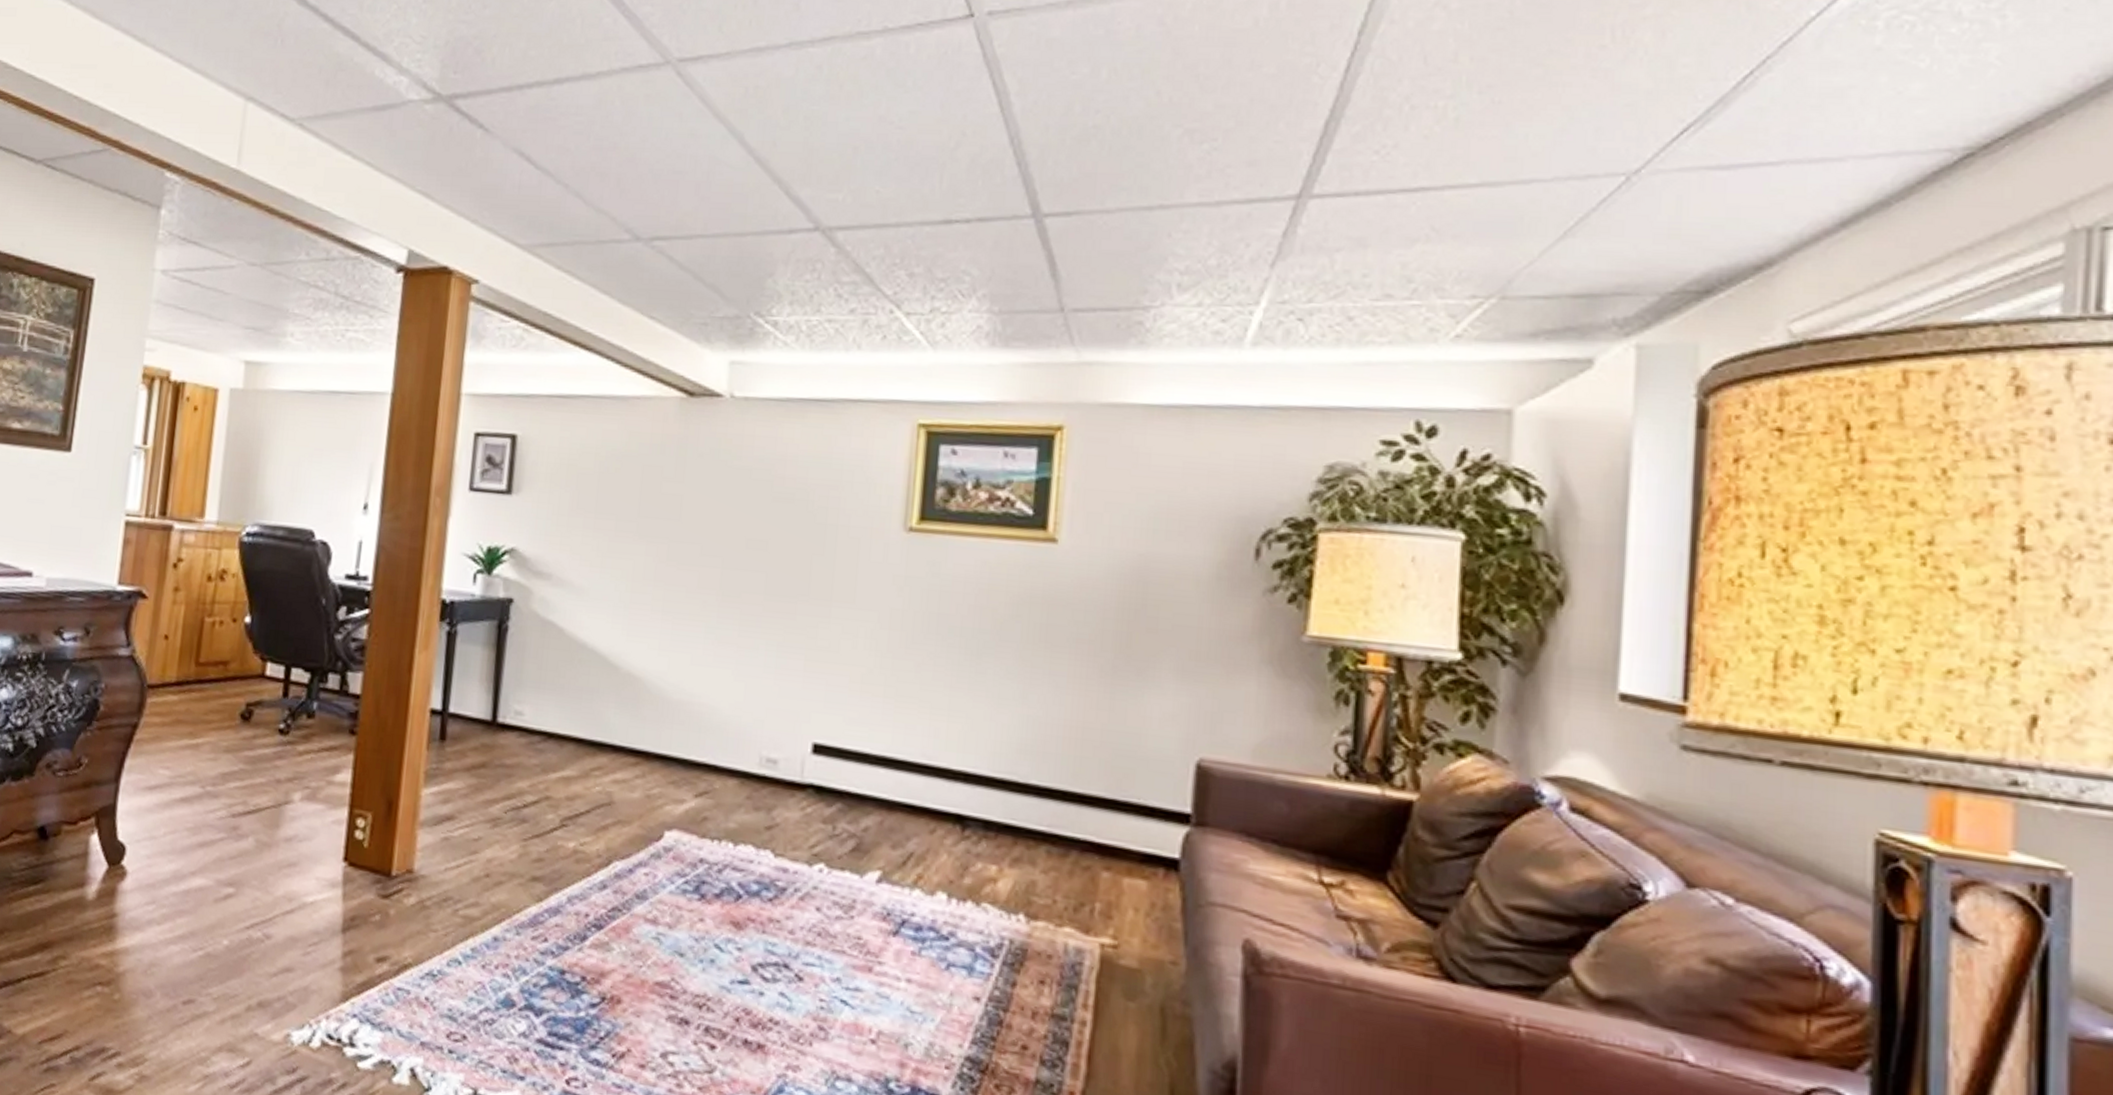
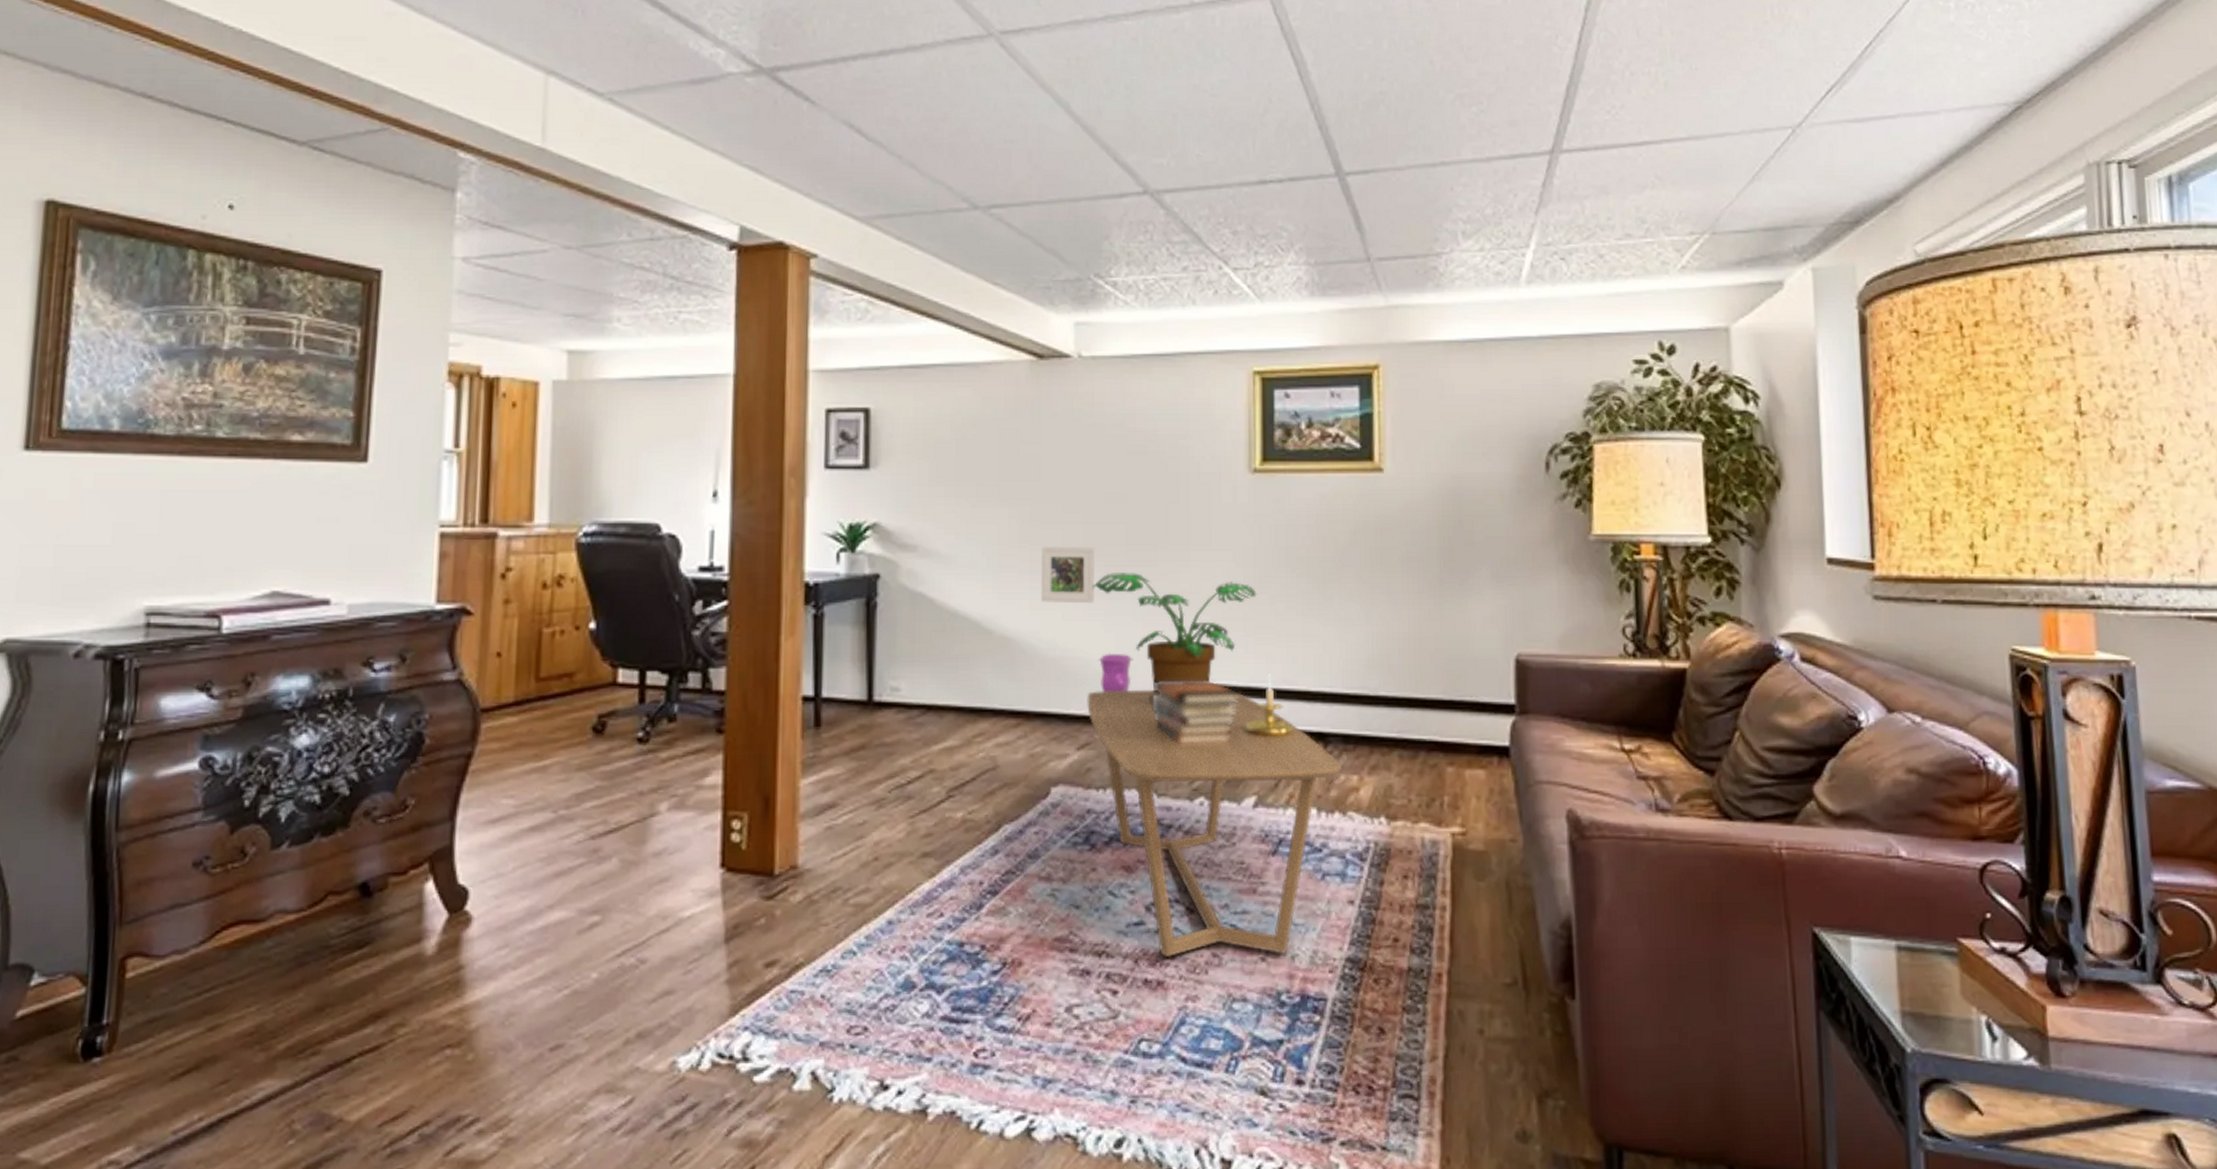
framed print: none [671,587,730,651] -> present [1042,546,1094,604]
coffee table: none [709,740,980,1040] -> present [1087,689,1342,957]
potted plant: none [724,620,901,760] -> present [1091,571,1257,703]
vase: none [724,703,761,745] -> present [1098,653,1133,692]
book stack: none [776,738,873,812] -> present [1152,680,1240,744]
candle holder: none [875,745,930,814] -> present [1245,674,1294,737]

